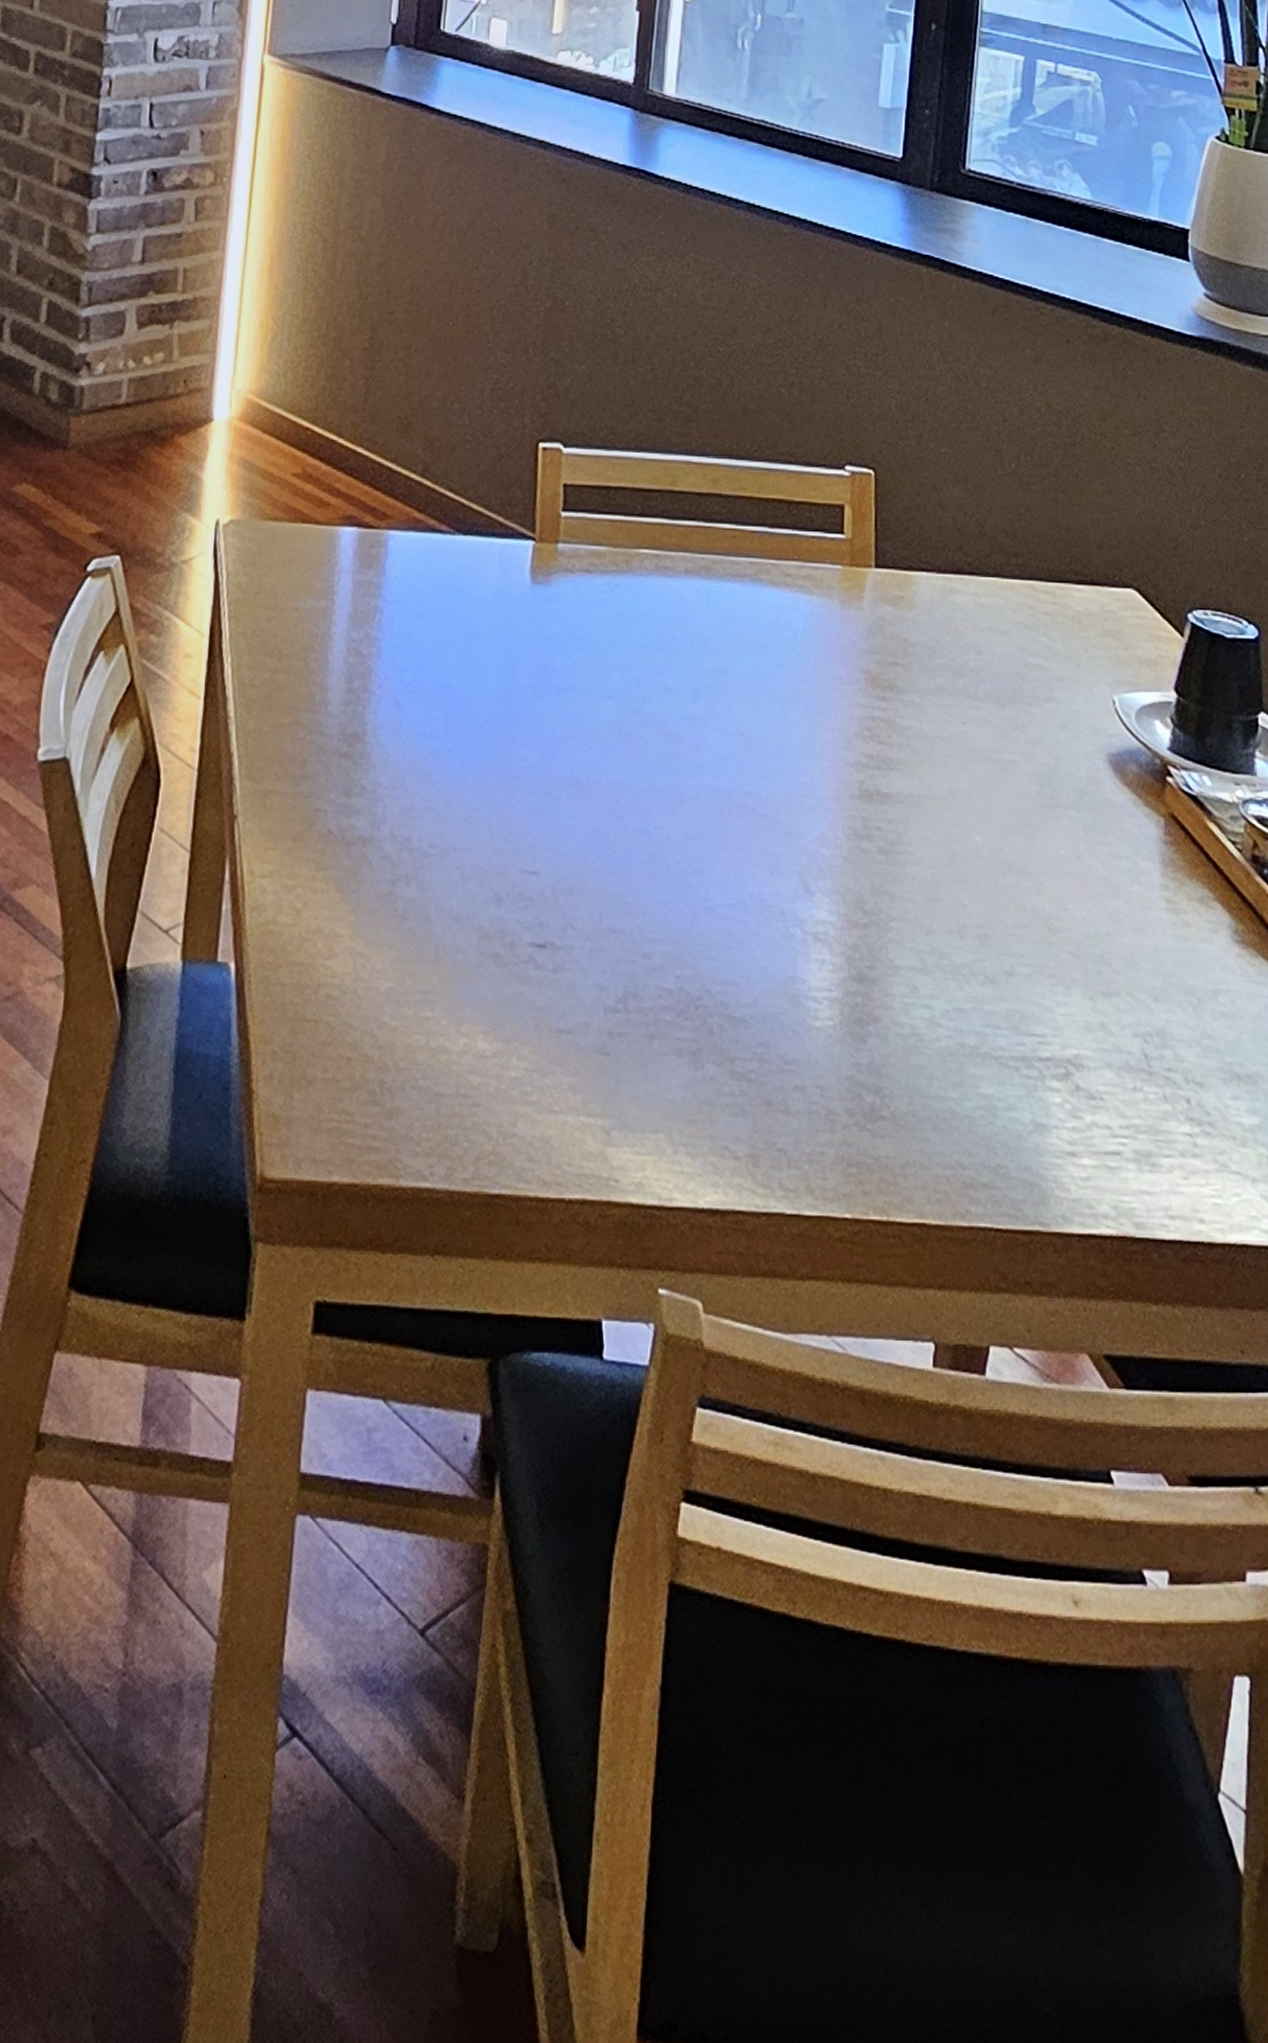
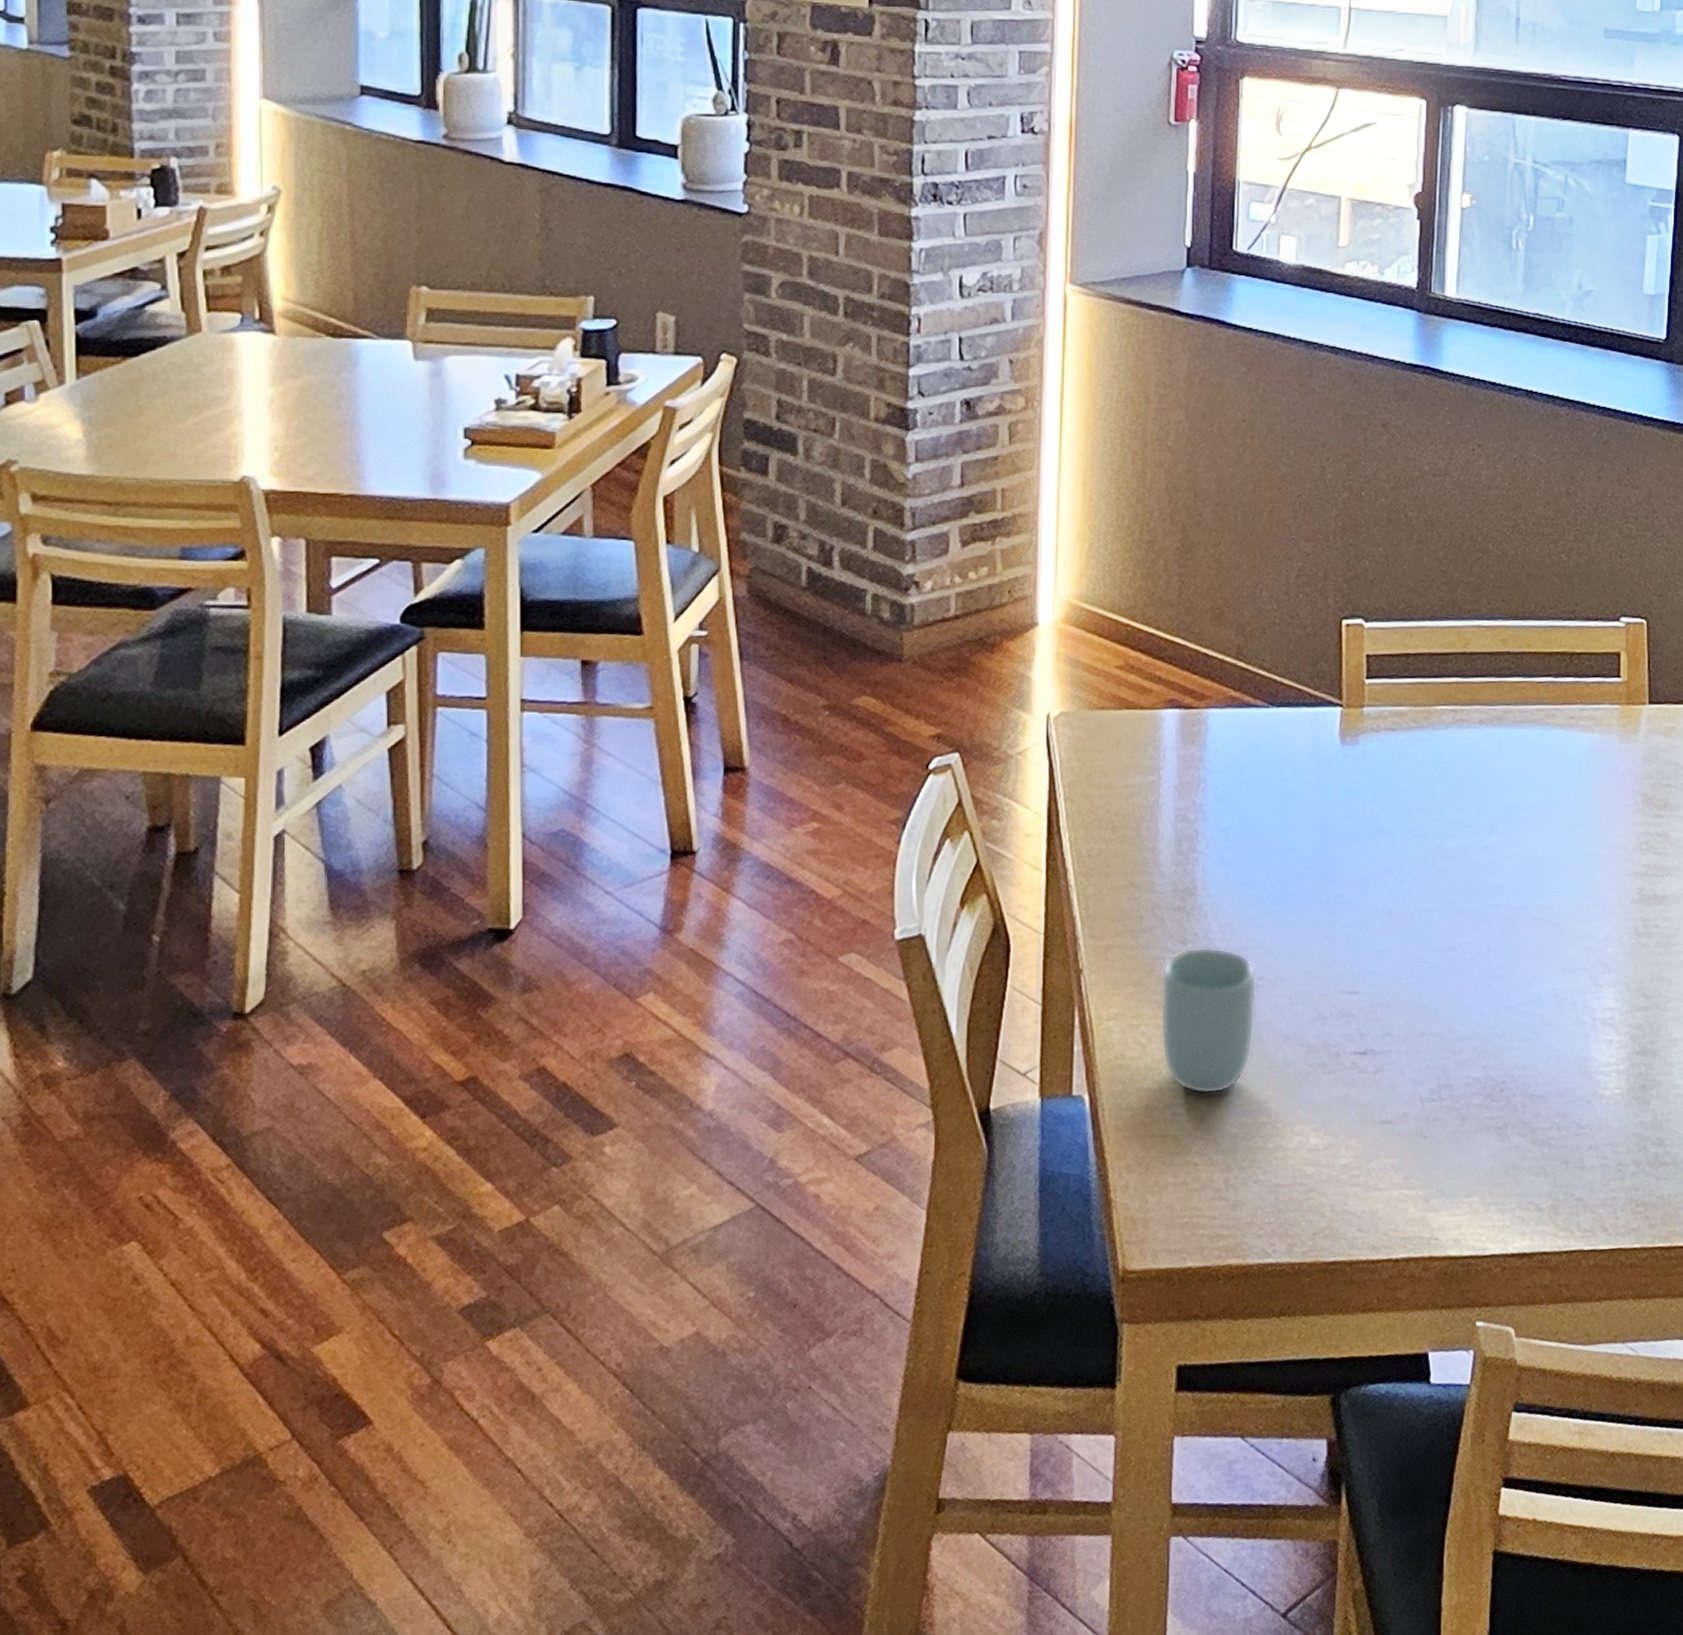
cup: none [317,802,427,977] -> present [1160,946,1257,1095]

